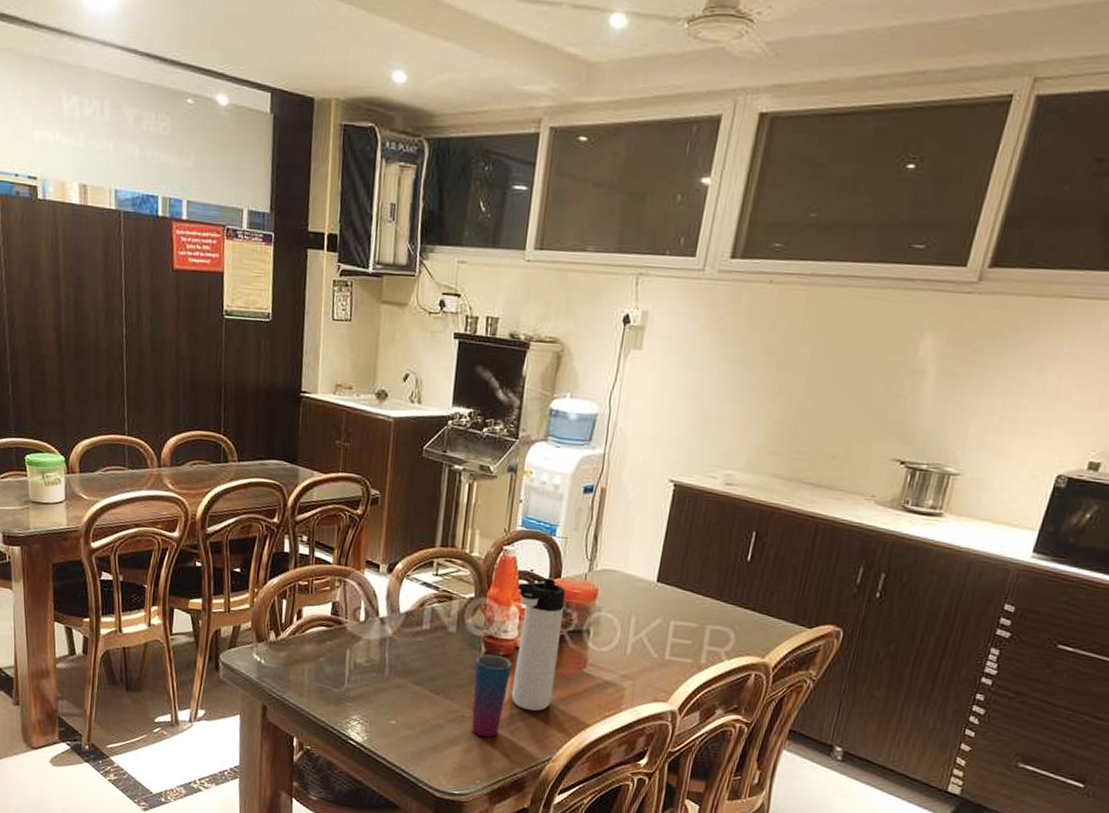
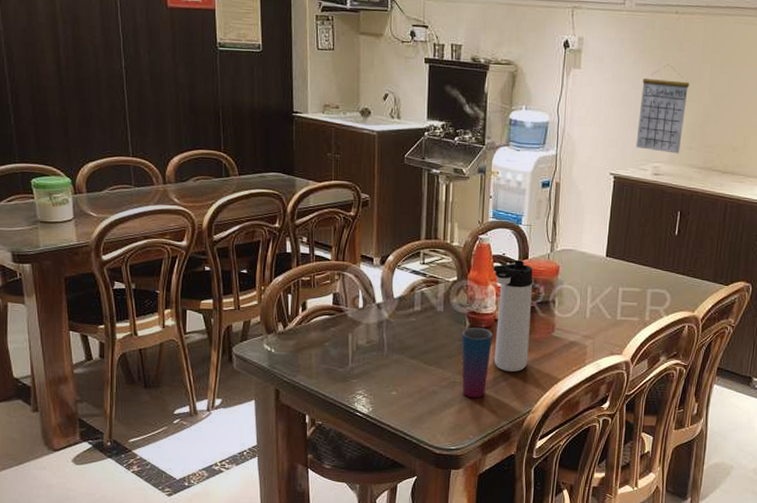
calendar: none [704,346,782,460] -> present [635,64,690,154]

